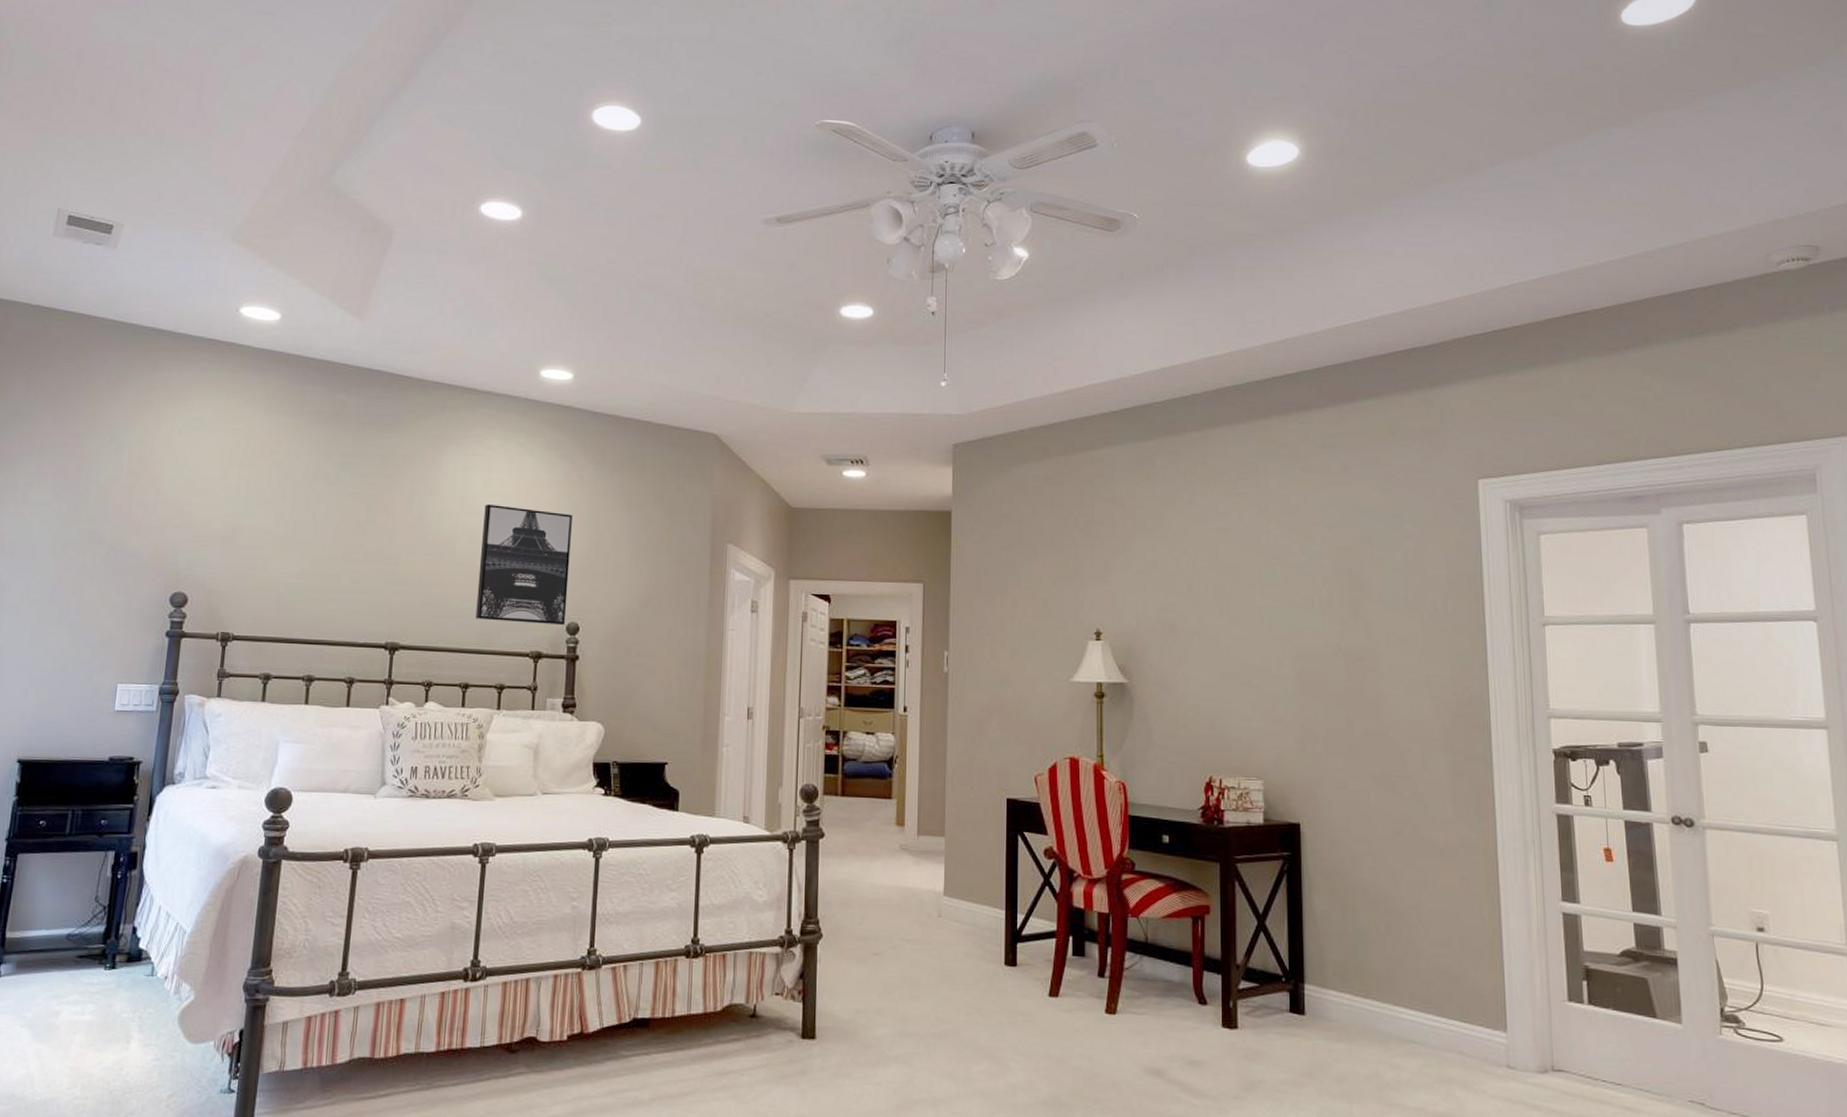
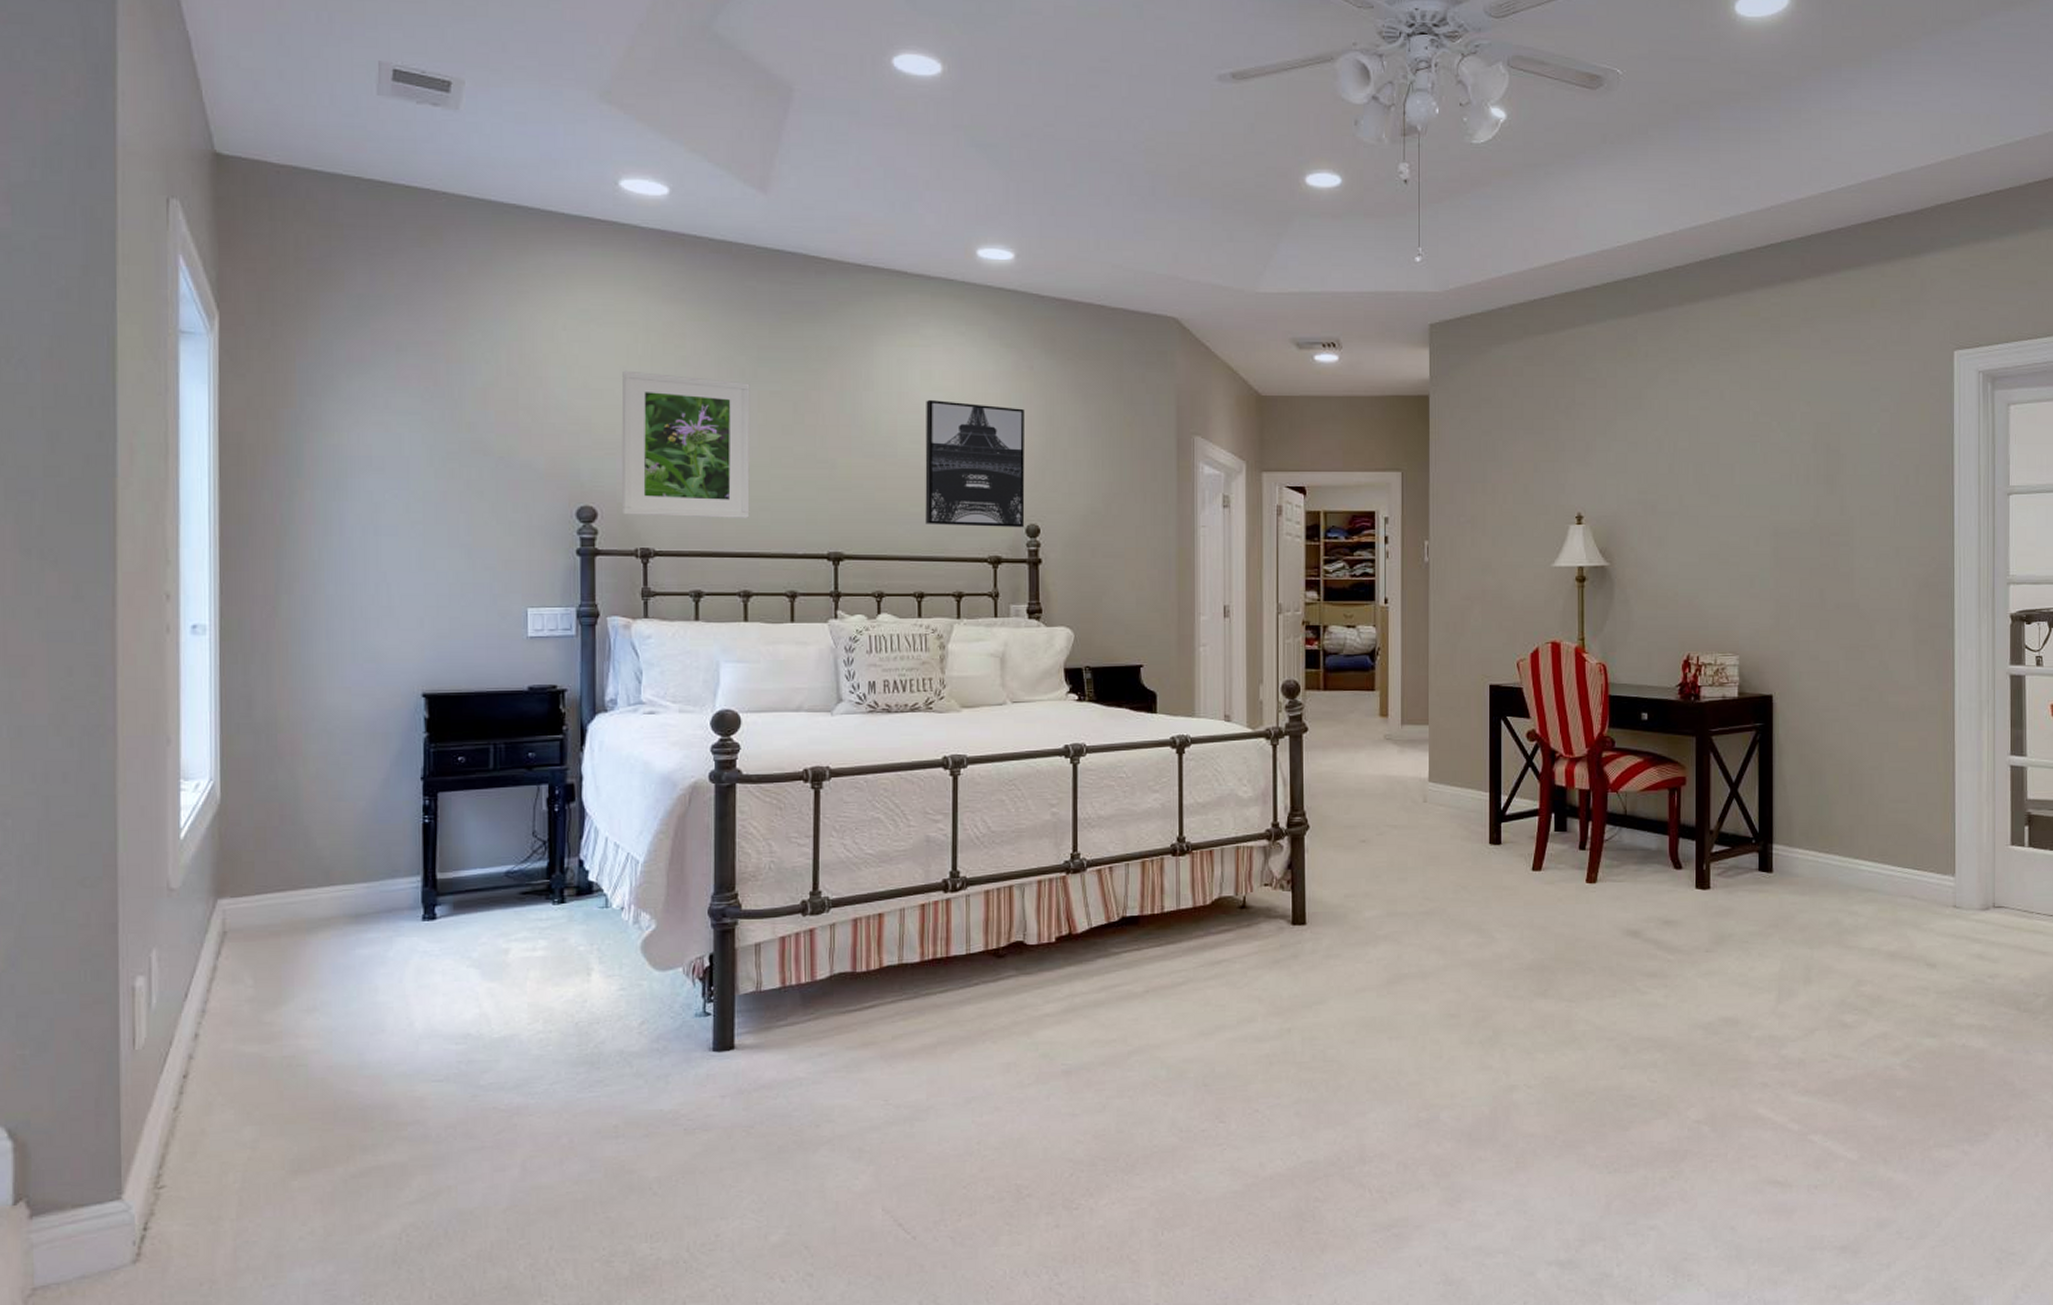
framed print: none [208,472,332,609] -> present [621,370,751,520]

